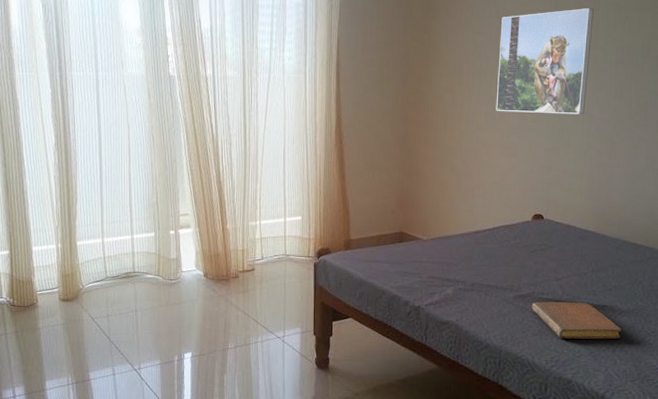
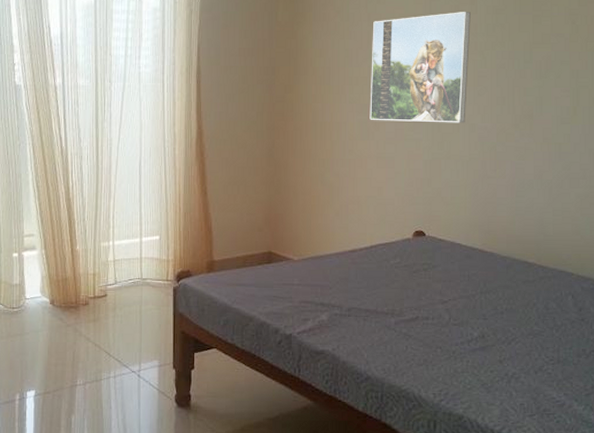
notebook: present [532,301,622,339] -> none [416,327,516,369]

